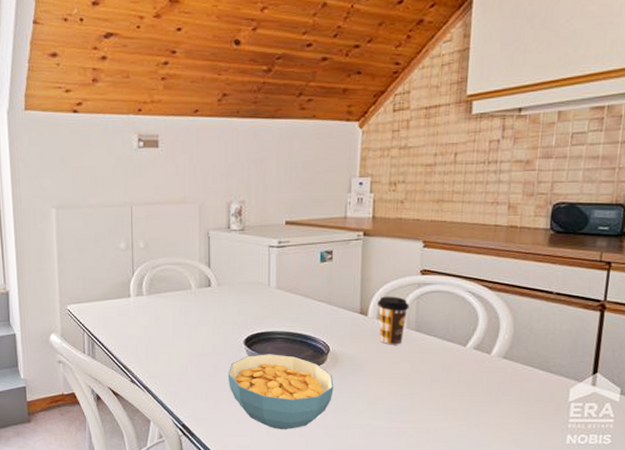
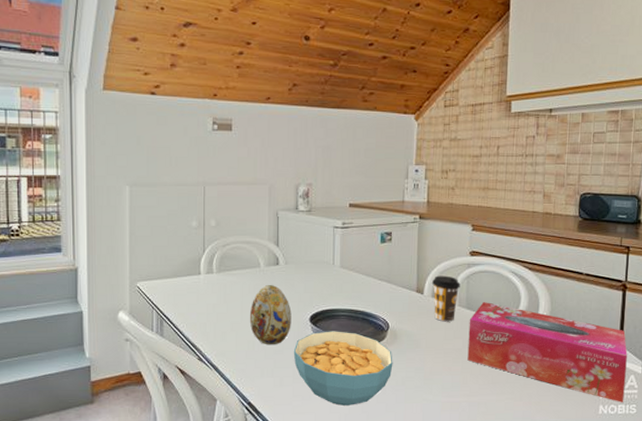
decorative egg: none [181,307,225,368] -> present [249,285,292,345]
tissue box: none [416,324,603,432] -> present [467,302,628,402]

